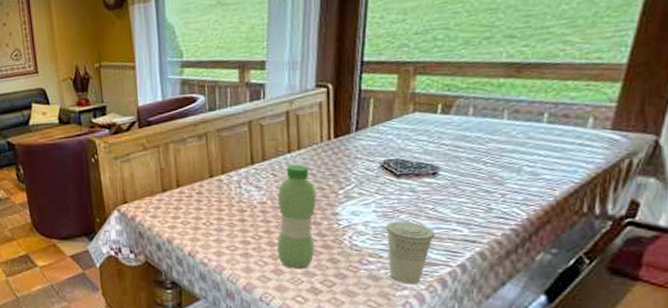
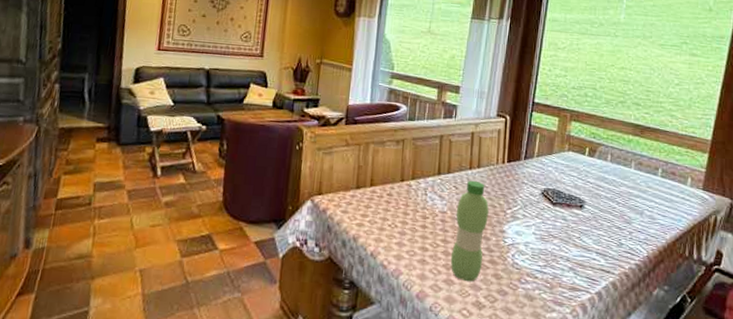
cup: present [385,220,435,284] -> none [541,244,580,307]

